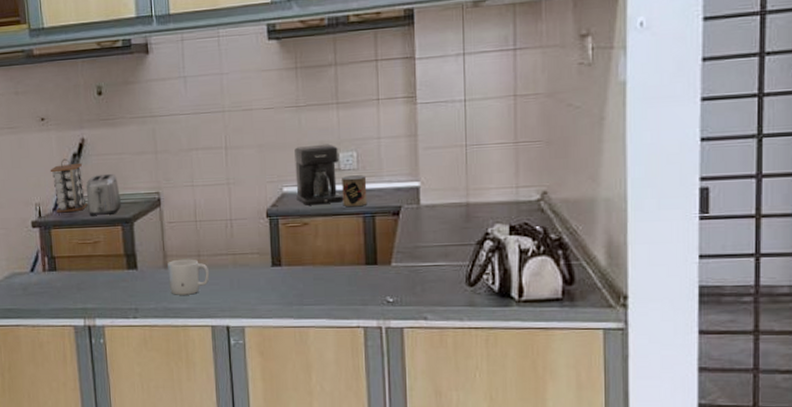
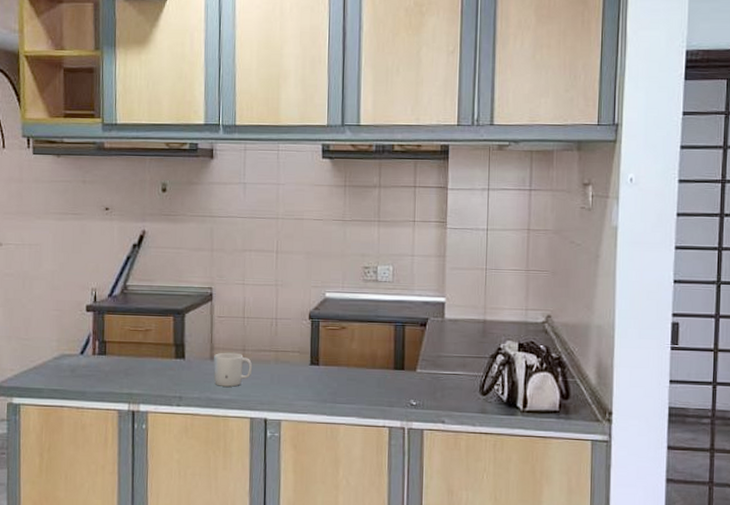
spice rack: present [50,158,88,213] -> none [109,248,143,300]
toaster: present [86,173,122,217] -> none [142,266,176,305]
coffee maker: present [294,144,344,205] -> none [337,256,379,311]
tin can: present [342,175,368,208] -> none [378,287,400,316]

